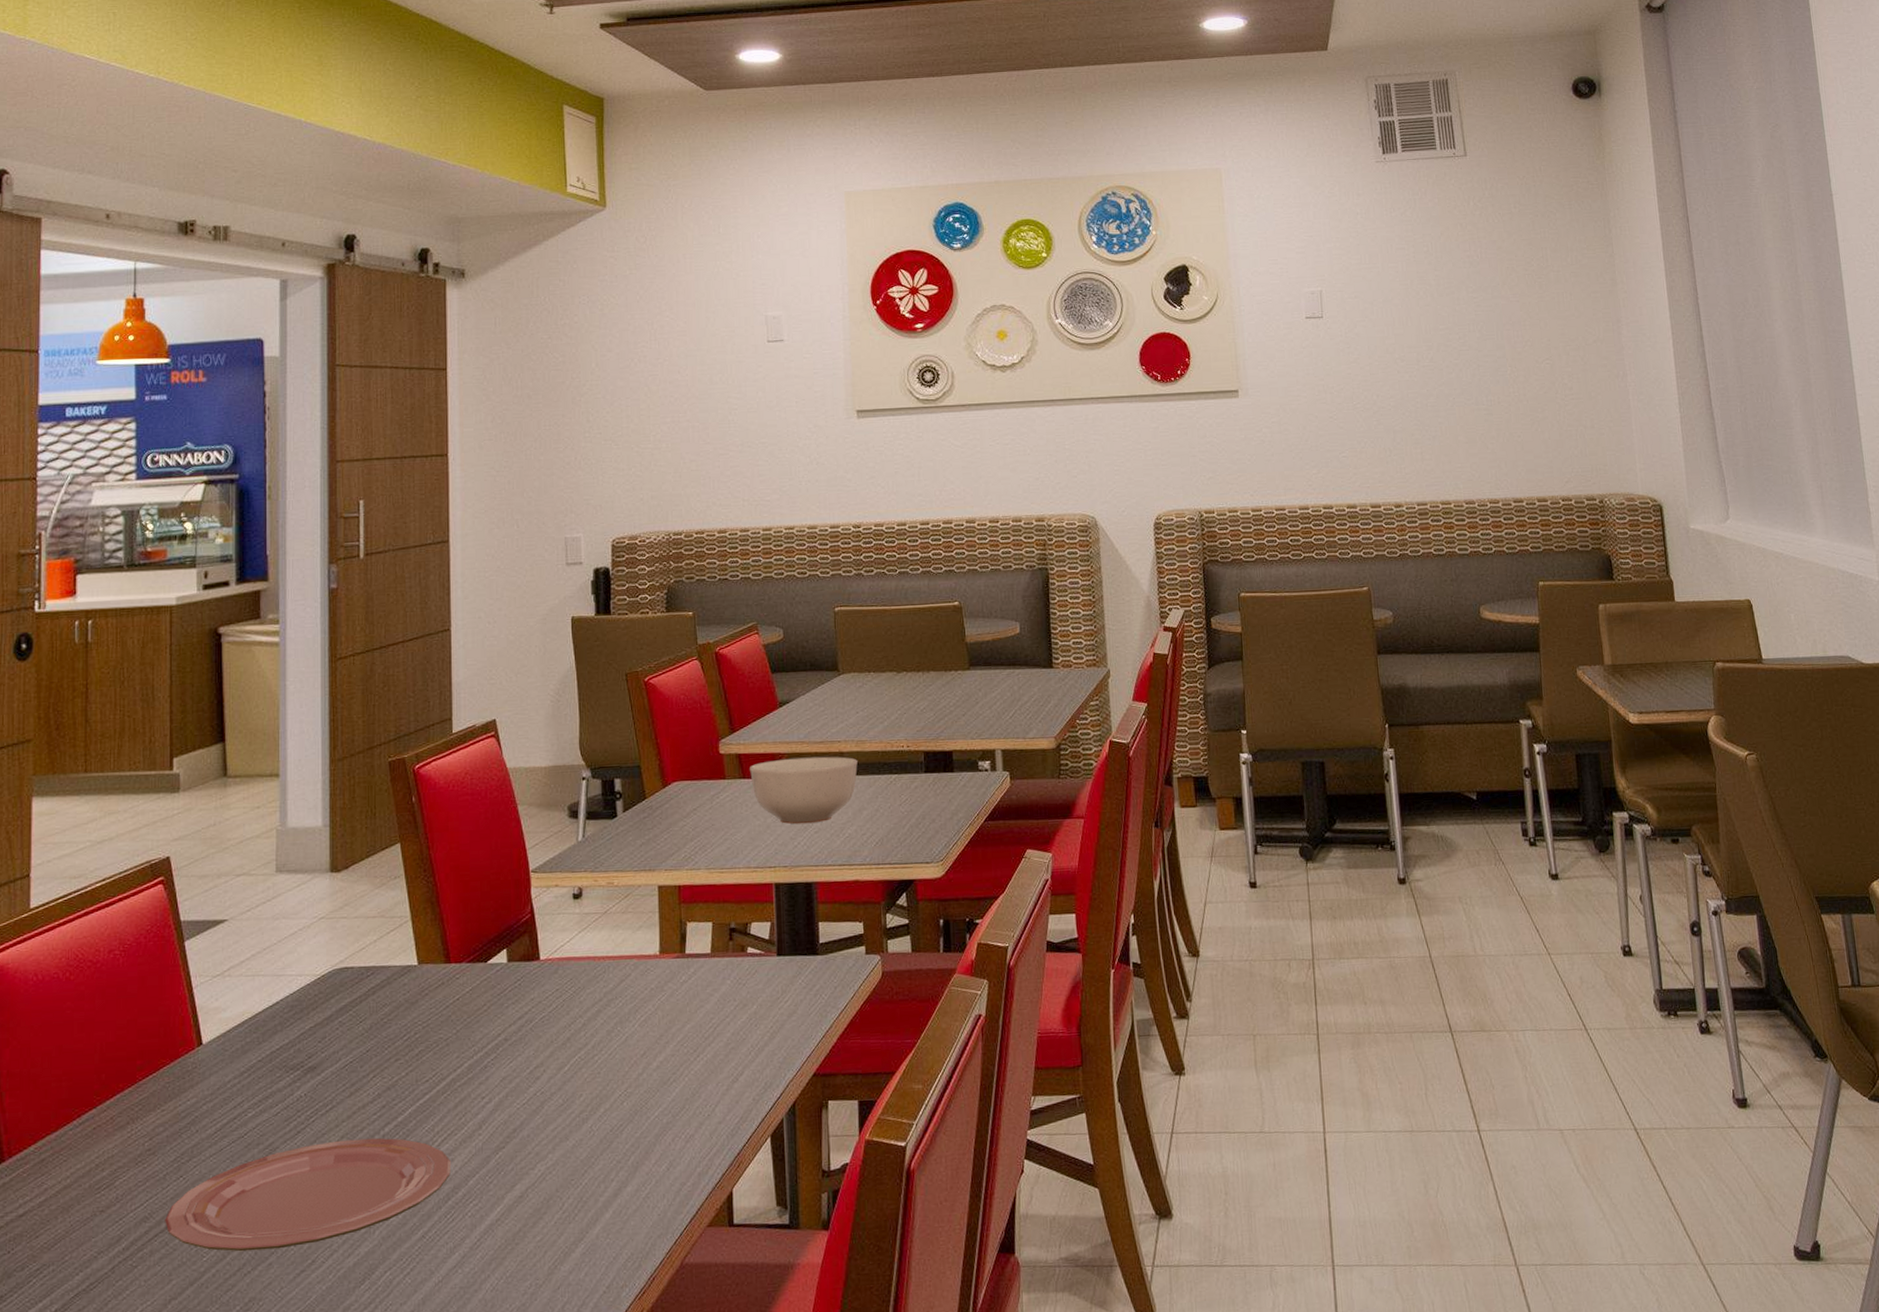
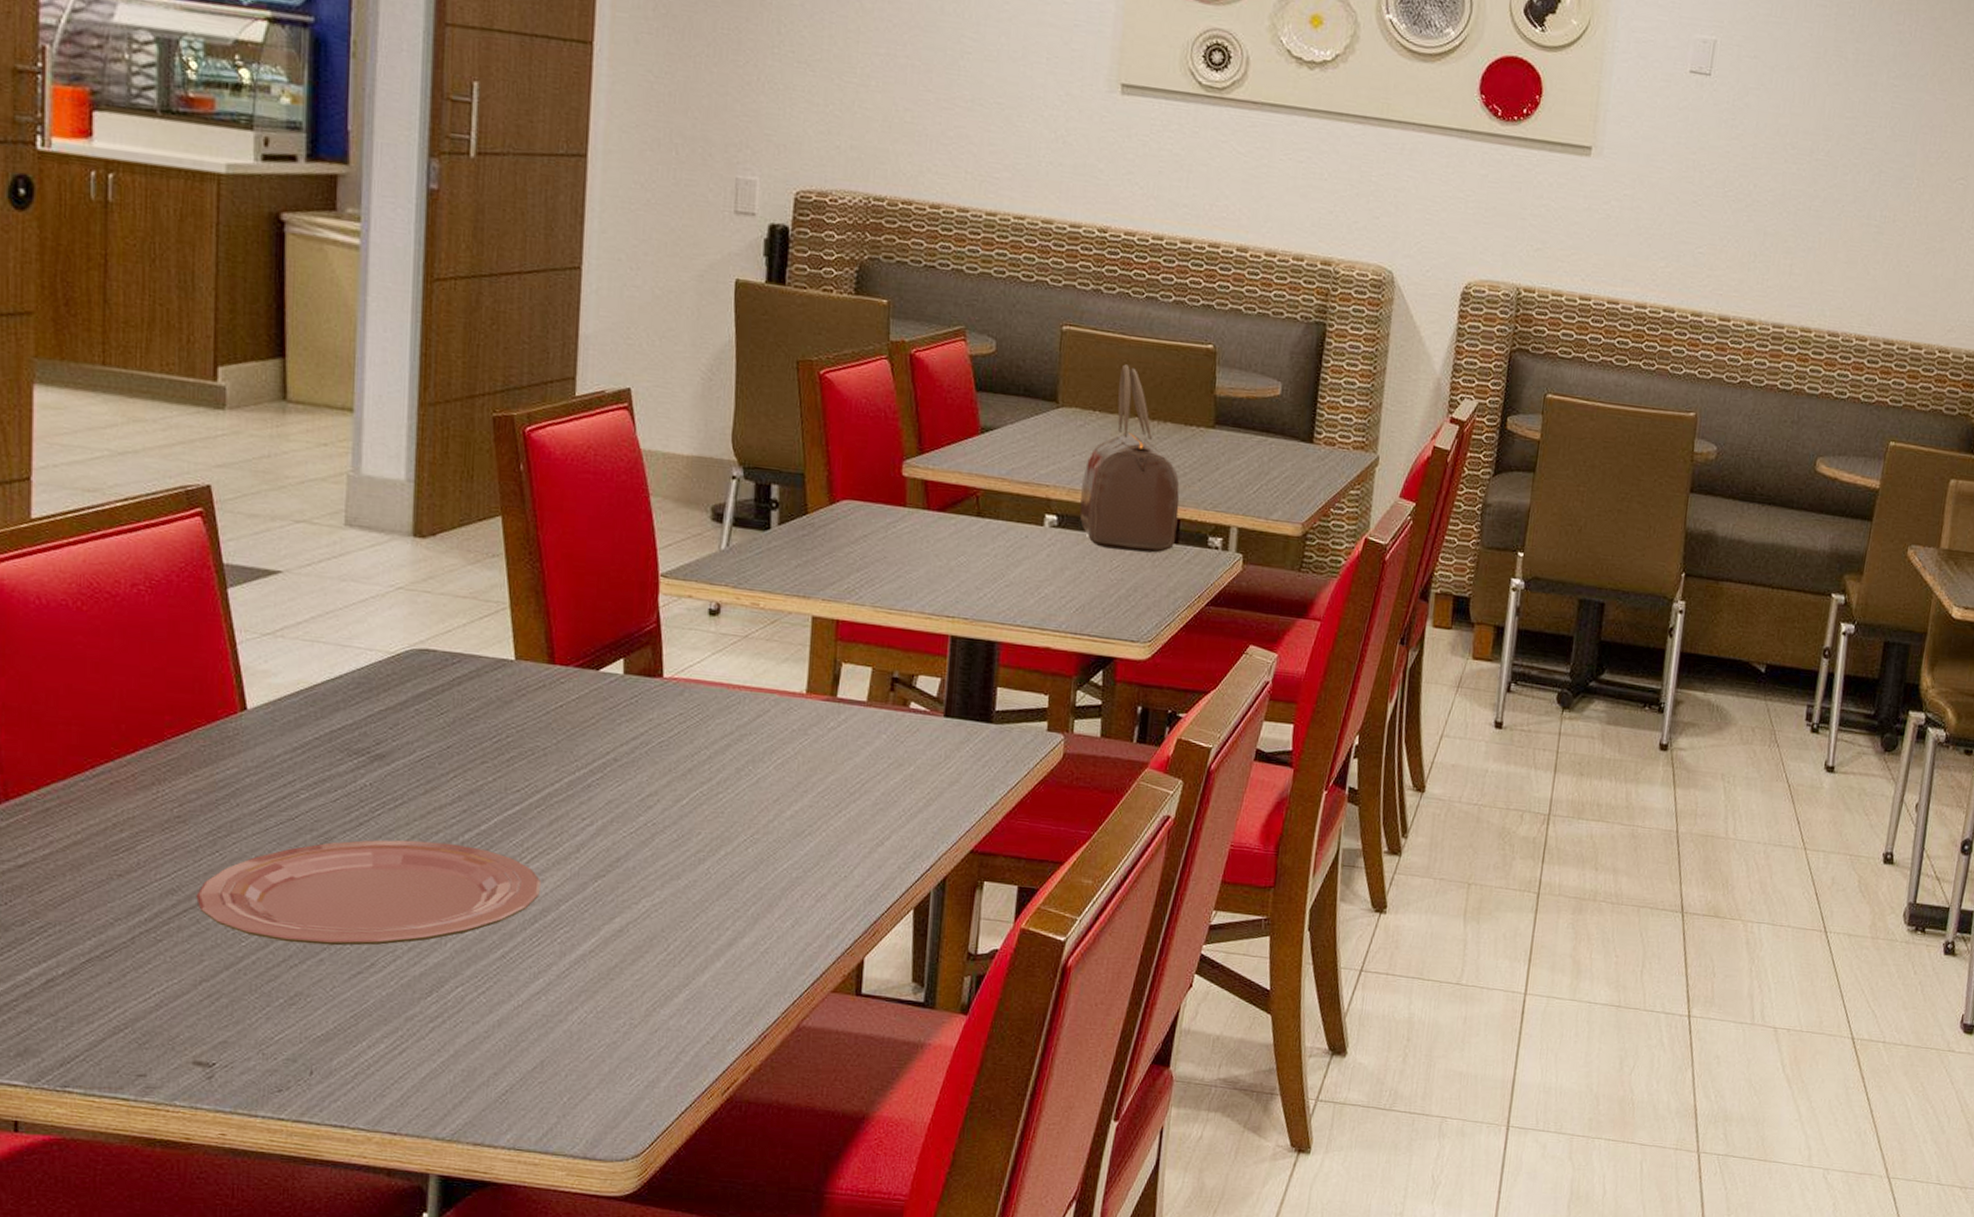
bowl: present [750,756,858,825] -> none [936,494,1067,575]
handbag: none [867,630,951,787] -> present [1079,364,1180,553]

